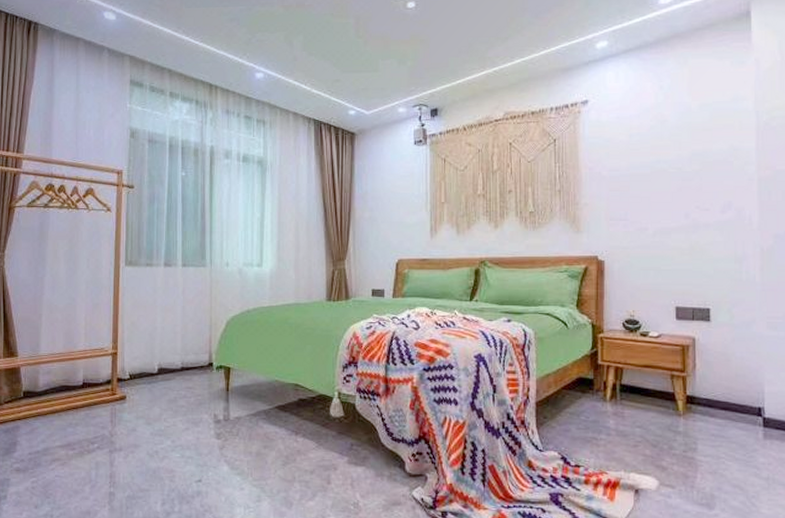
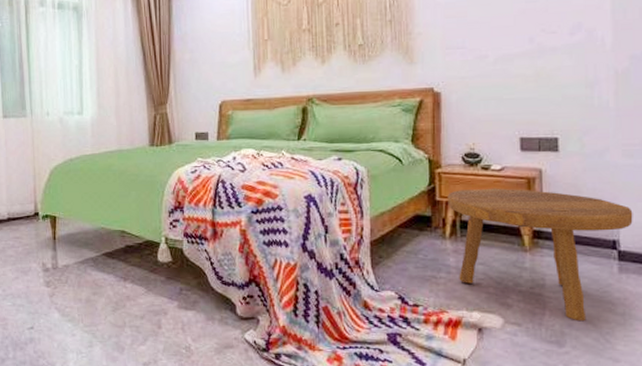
footstool: none [608,354,776,485] -> present [447,188,633,322]

